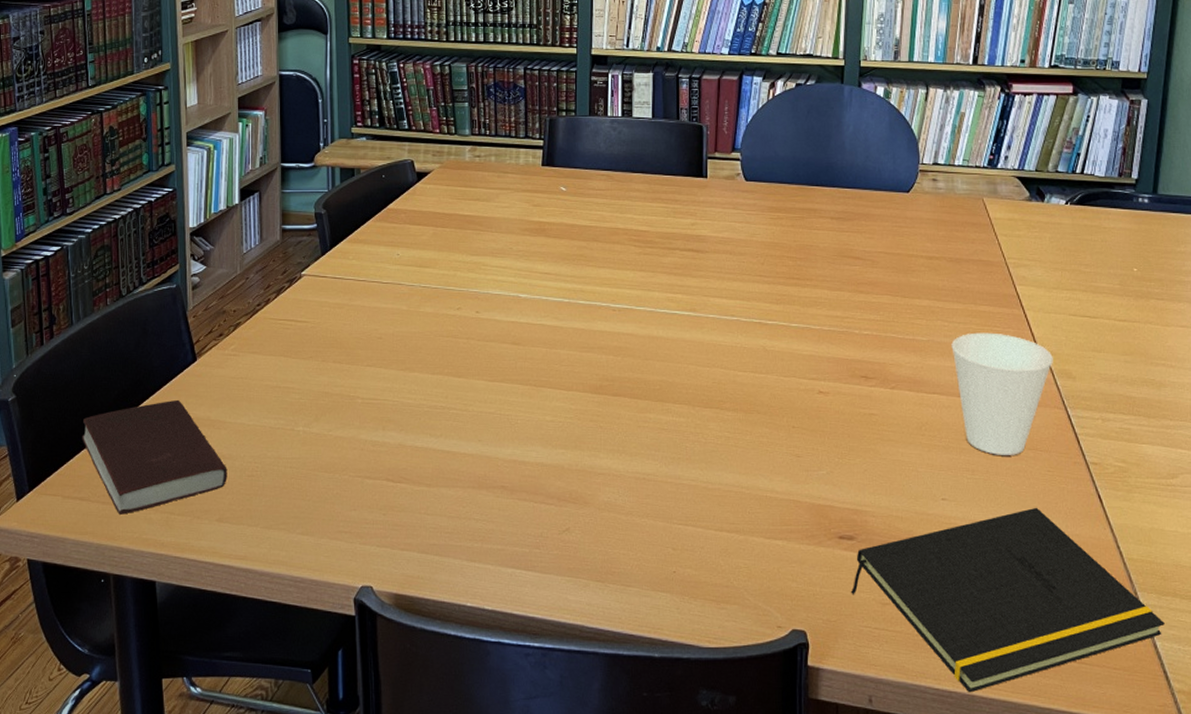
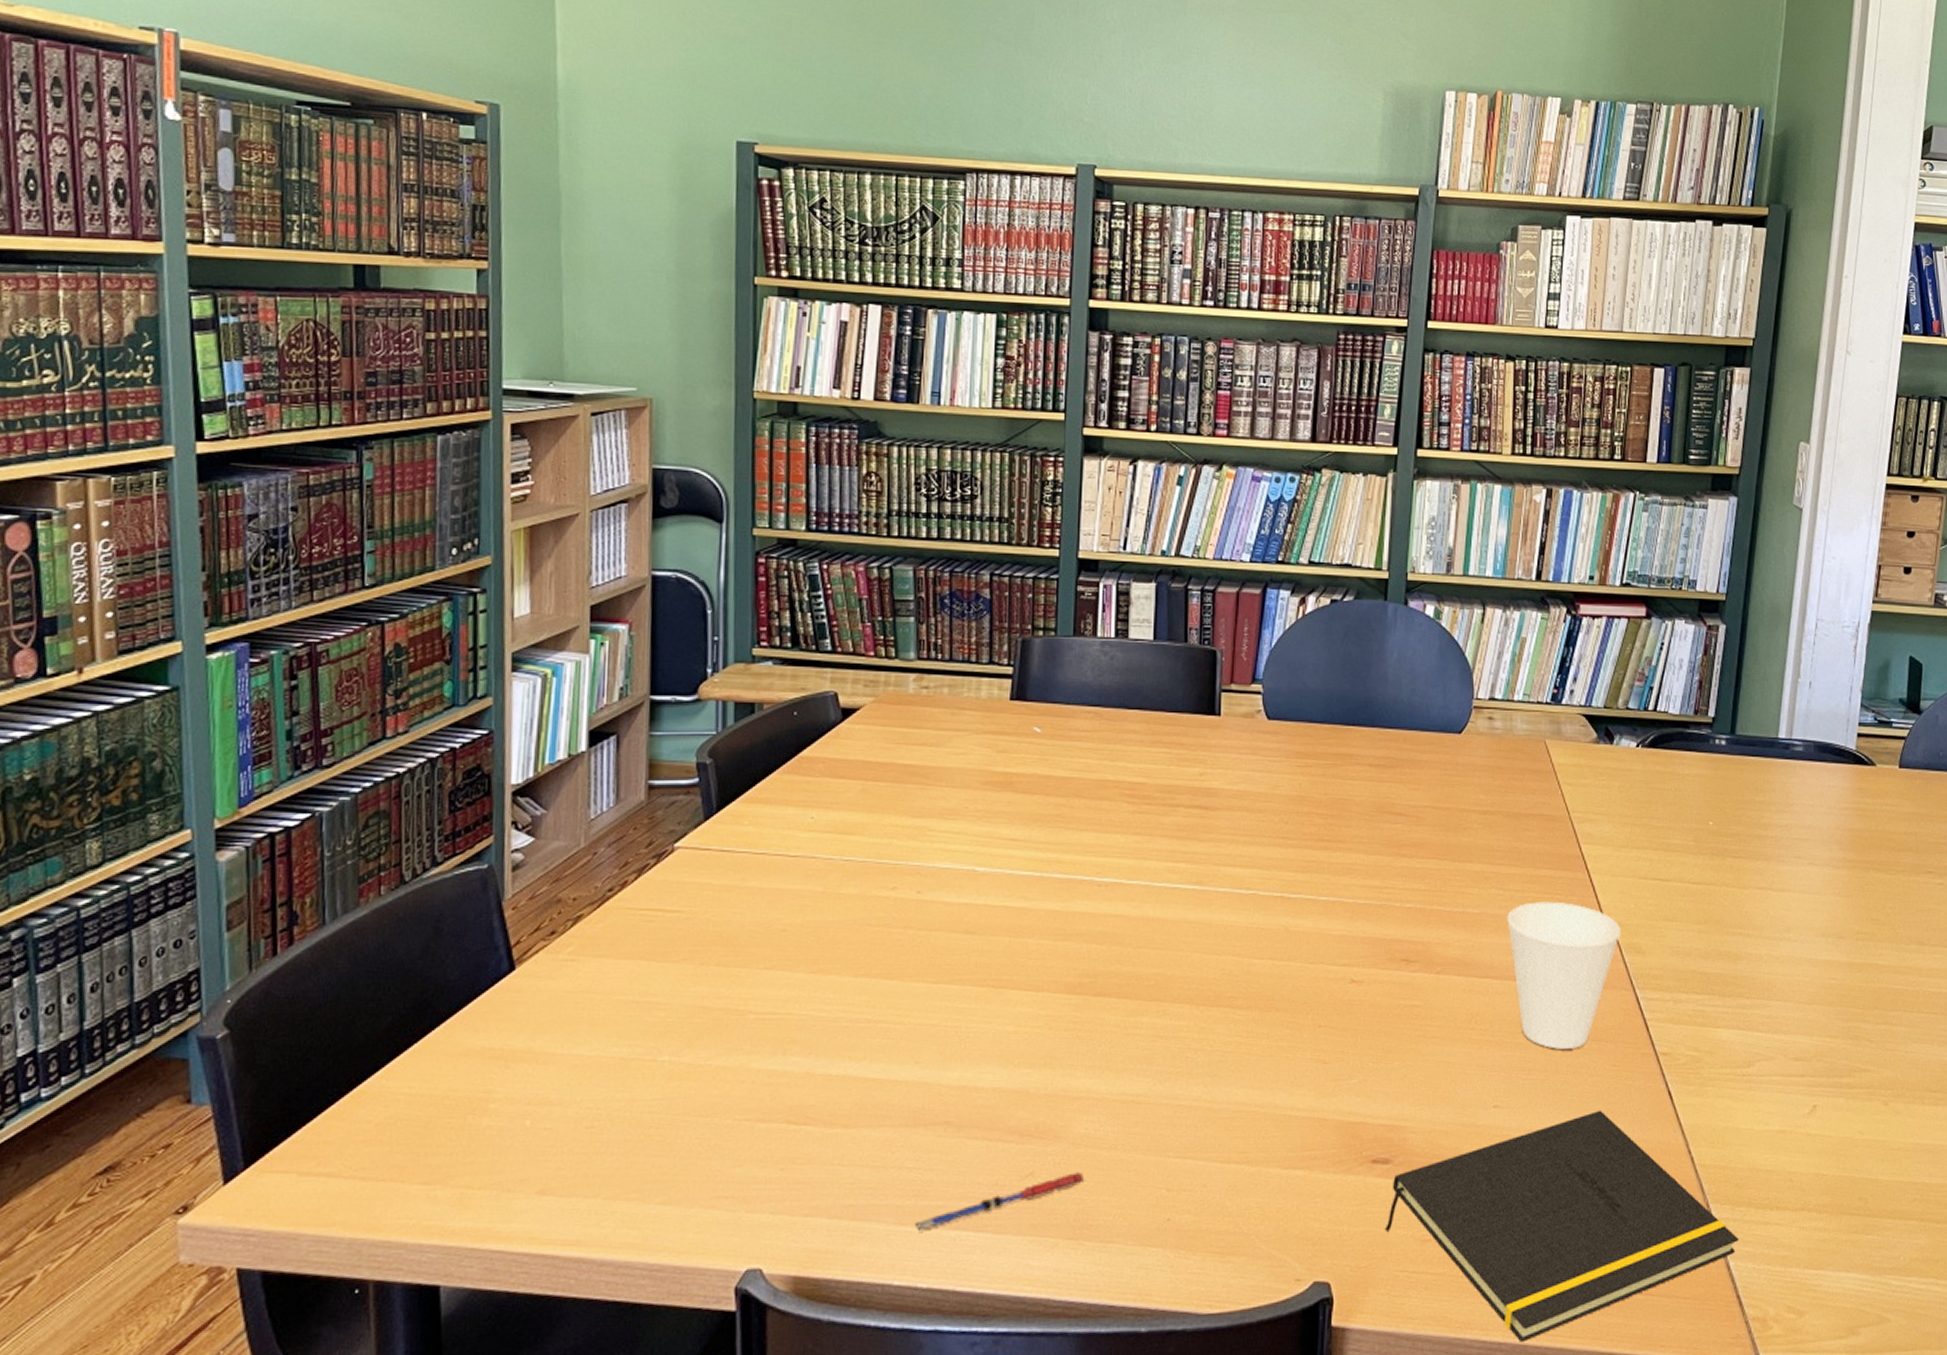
book: present [82,399,227,515] -> none [332,1025,556,1194]
pen: none [482,531,609,568] -> present [915,1172,1085,1232]

